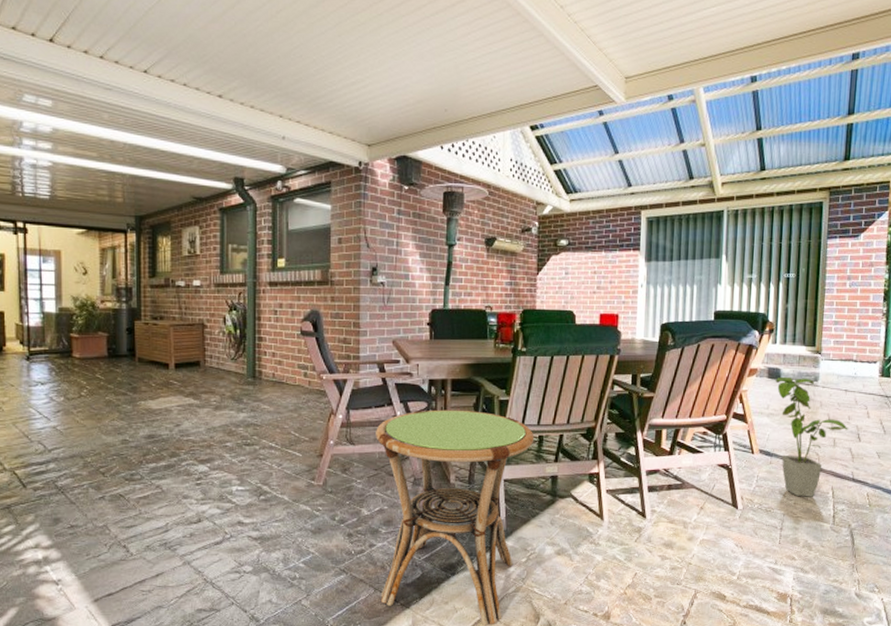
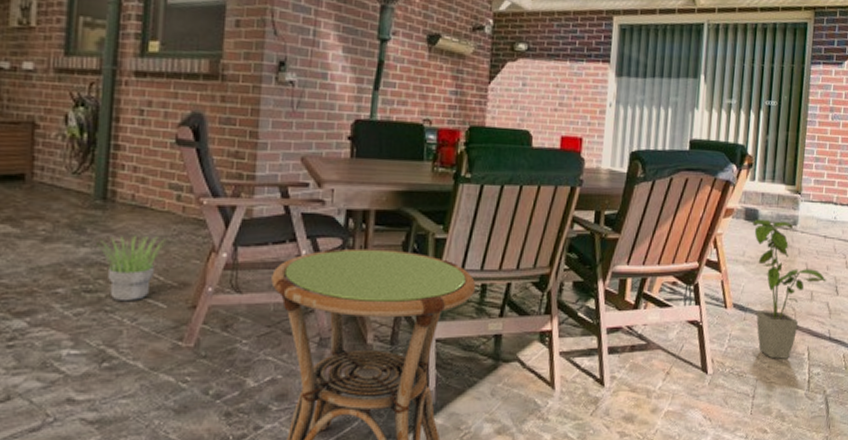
potted plant: none [251,403,298,452] -> present [96,234,165,302]

